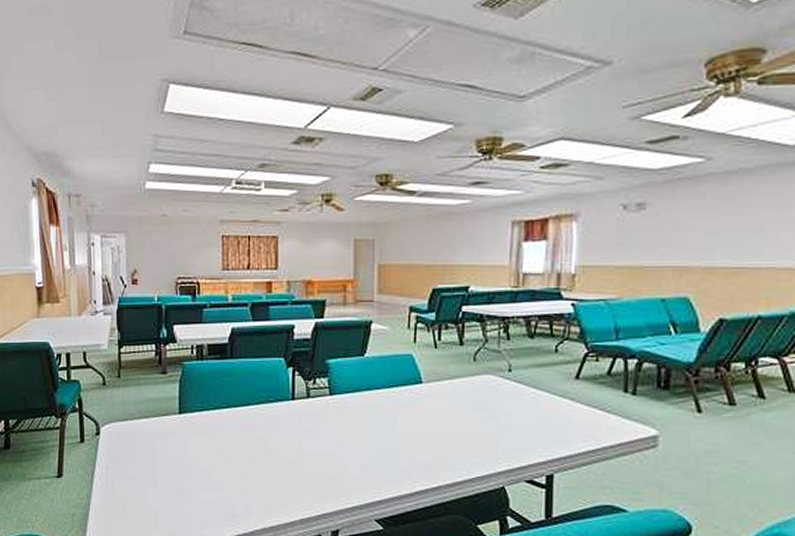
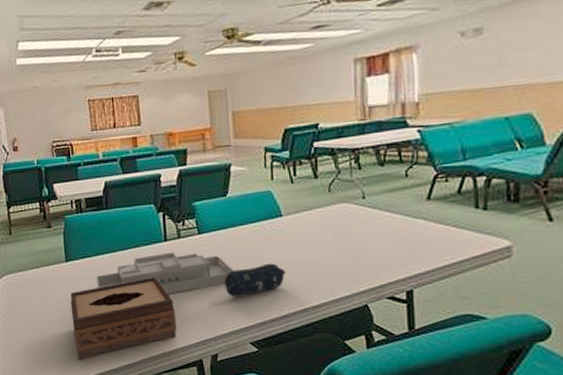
tissue box: none [179,438,296,526] -> present [70,277,177,360]
desk organizer: none [212,412,365,459] -> present [96,252,235,294]
pencil case: none [353,433,421,468] -> present [224,263,286,297]

